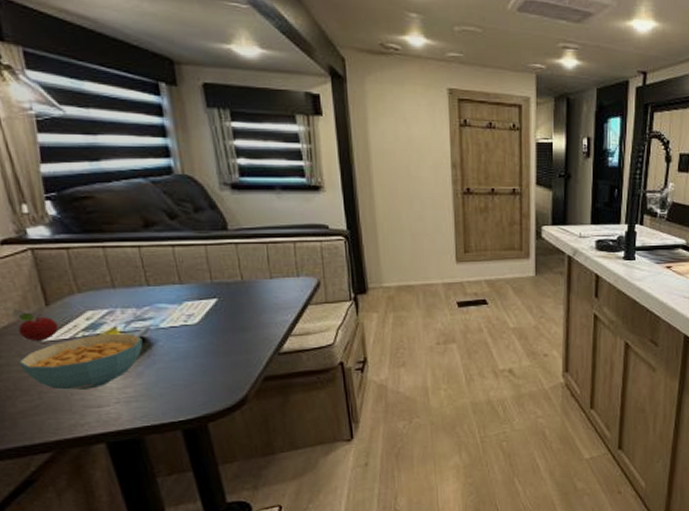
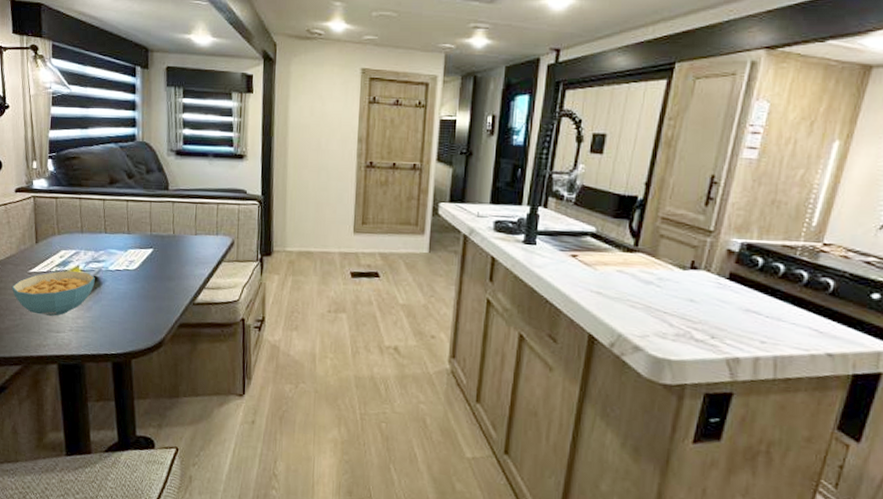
fruit: present [10,309,58,341] -> none [12,244,41,272]

